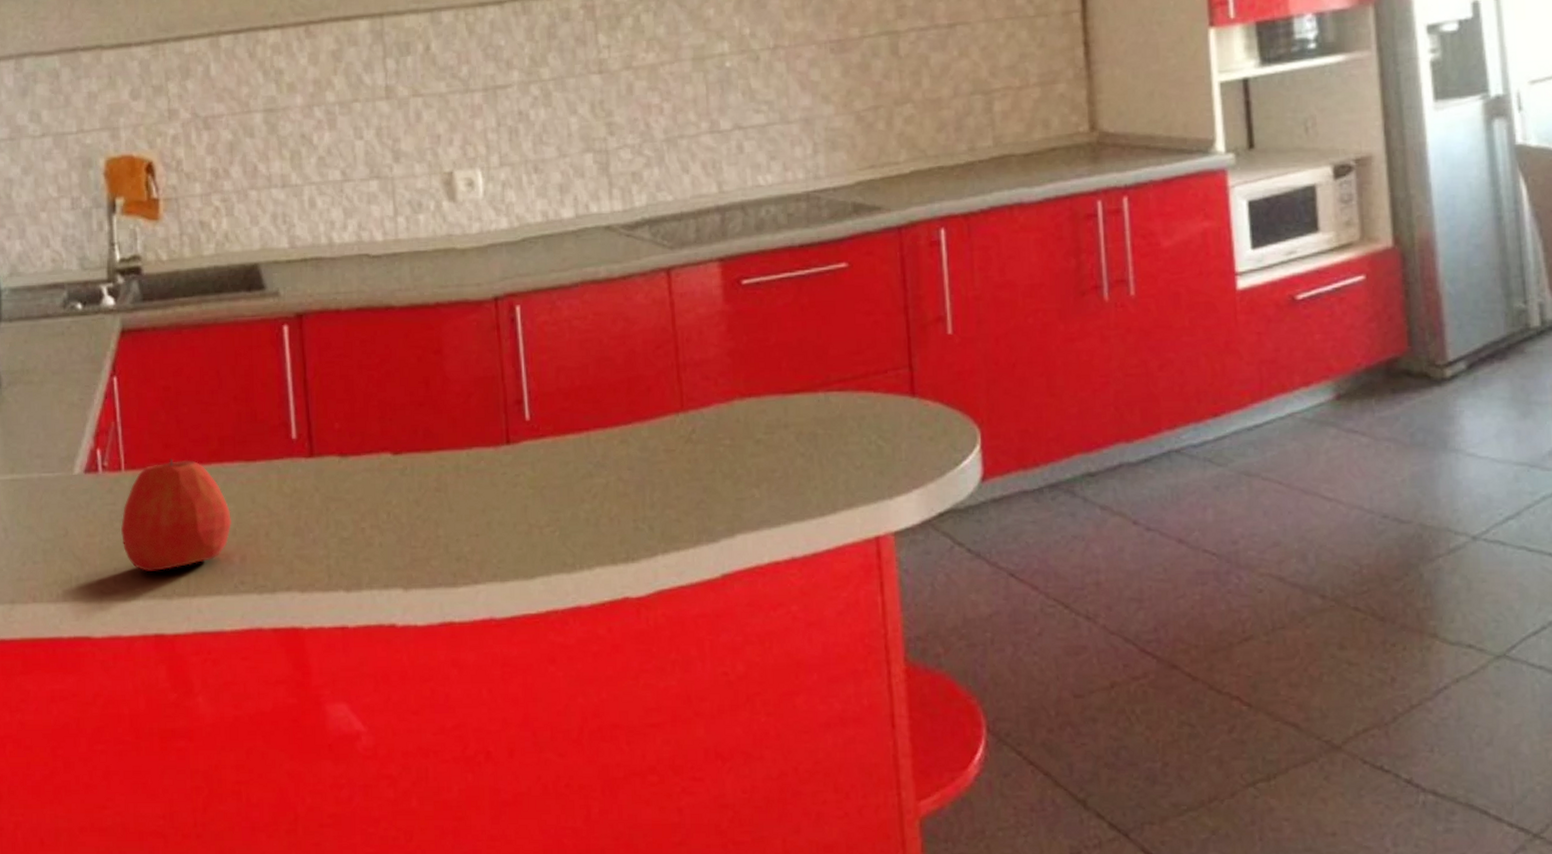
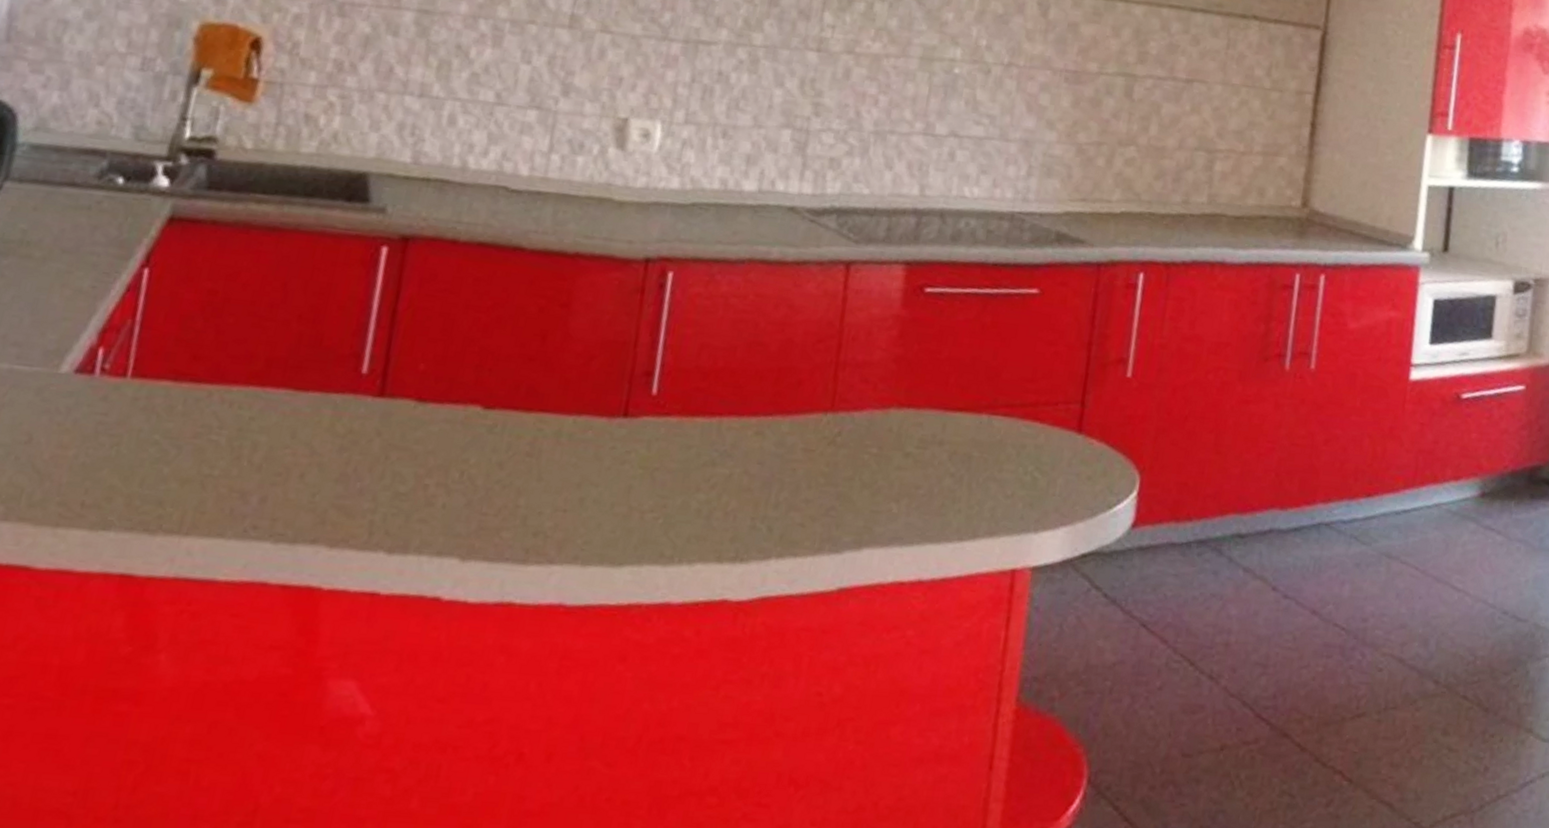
apple: present [121,458,233,571] -> none [104,372,261,500]

